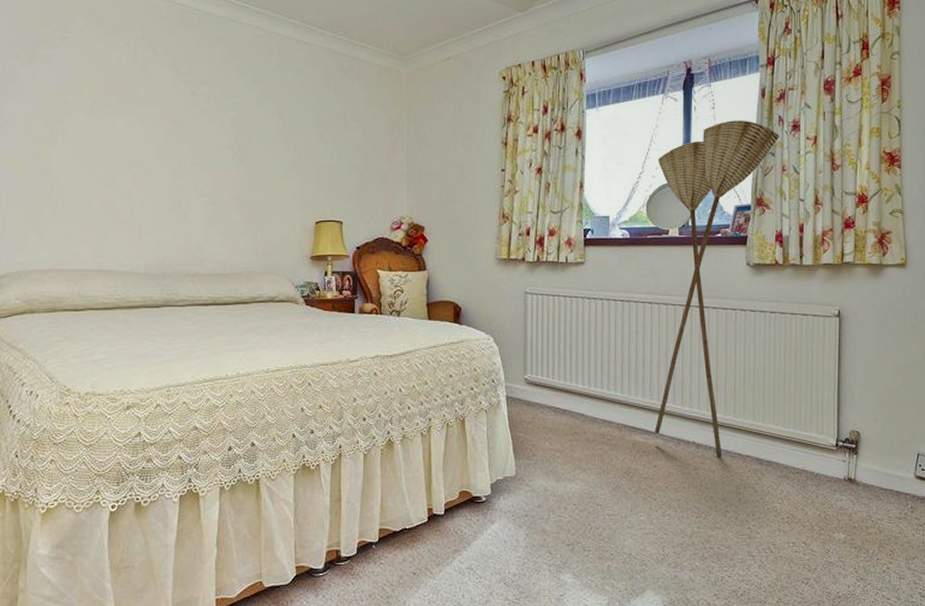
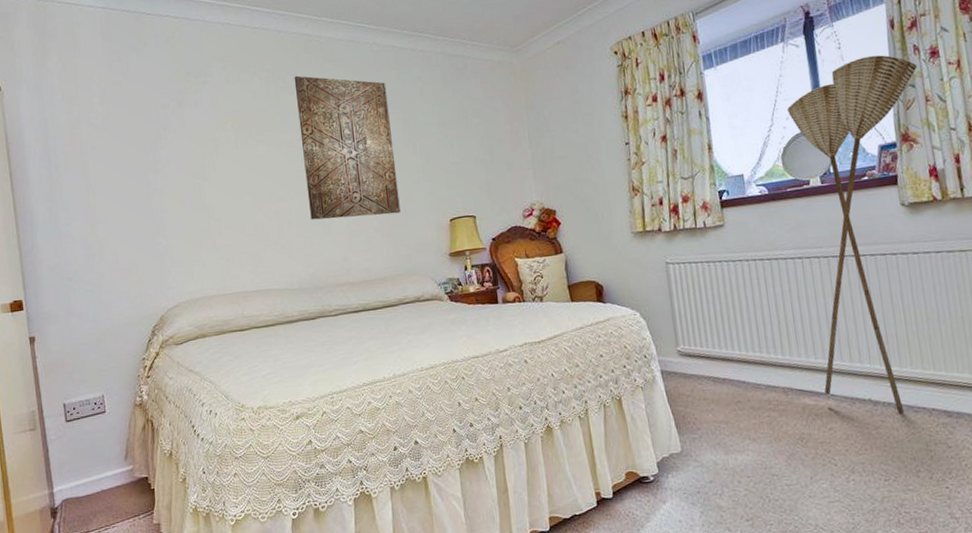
wall art: none [165,48,265,208] -> present [294,75,401,220]

